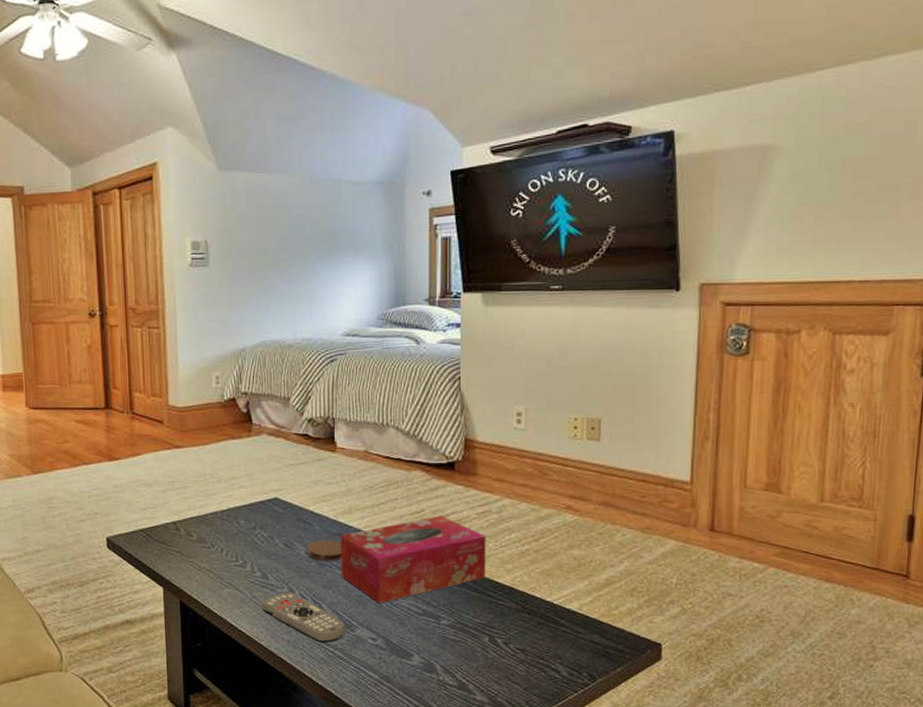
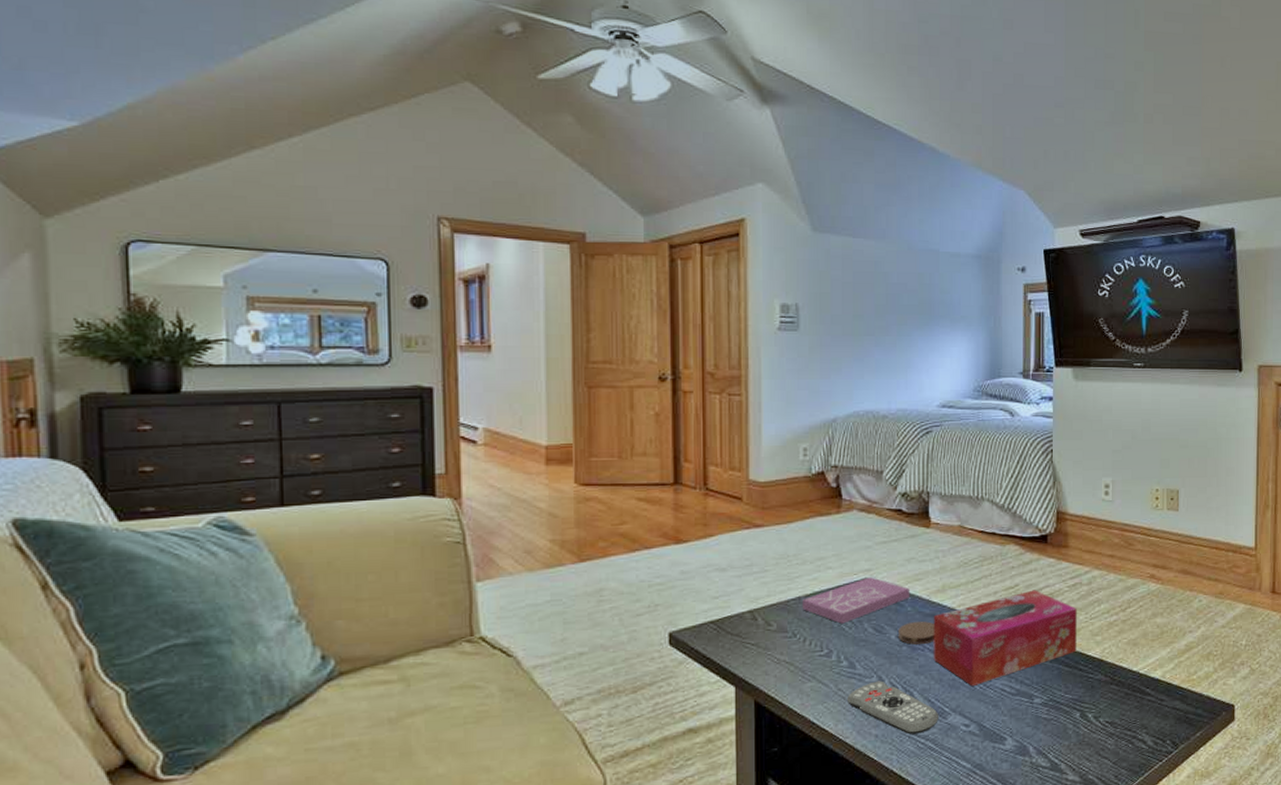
book: none [218,497,318,538] -> present [801,577,911,624]

